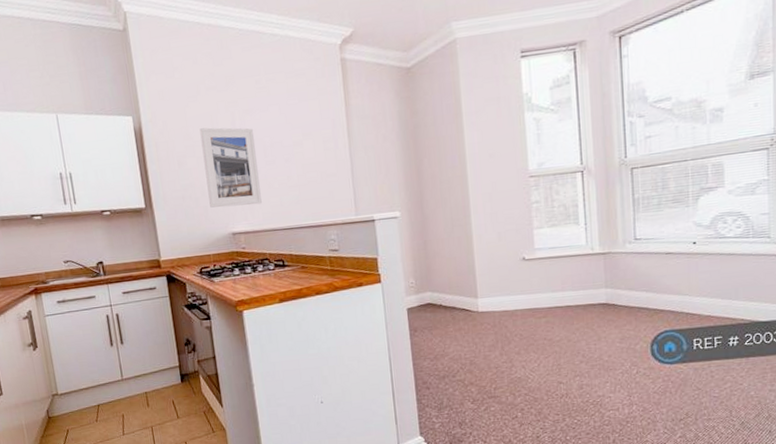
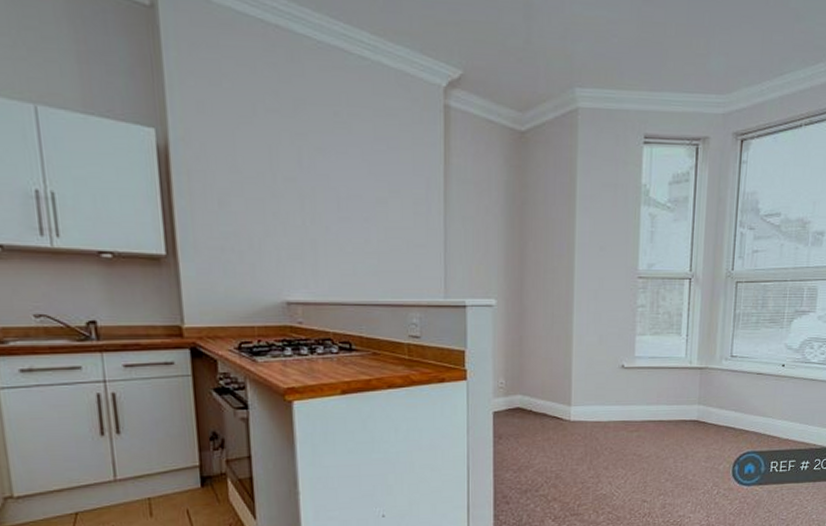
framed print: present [199,127,262,208] -> none [252,161,329,270]

